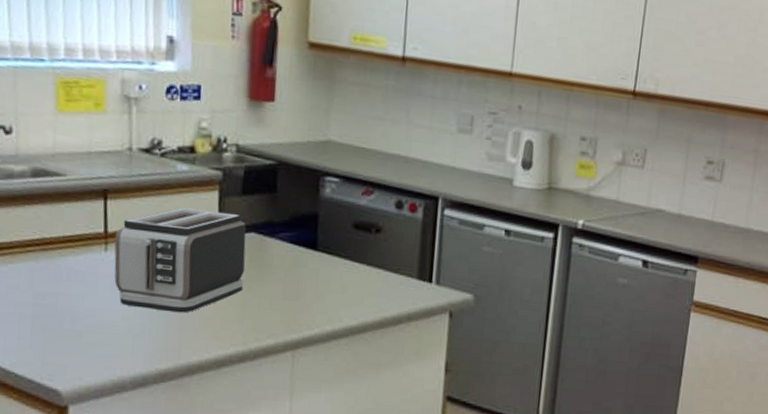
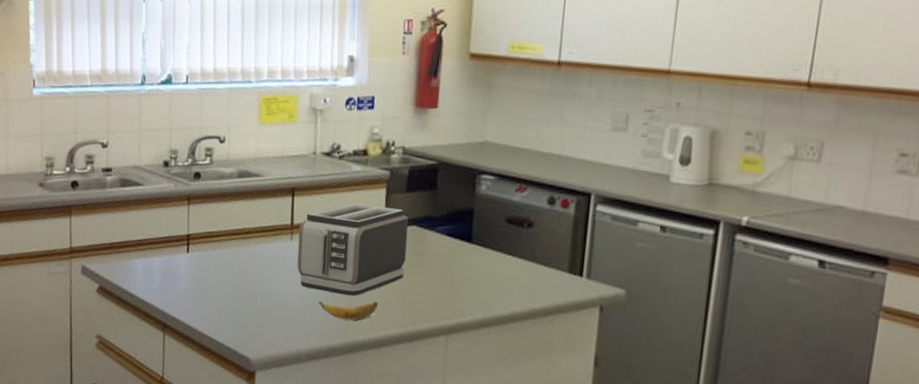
banana: none [143,318,214,341] -> present [318,301,378,321]

